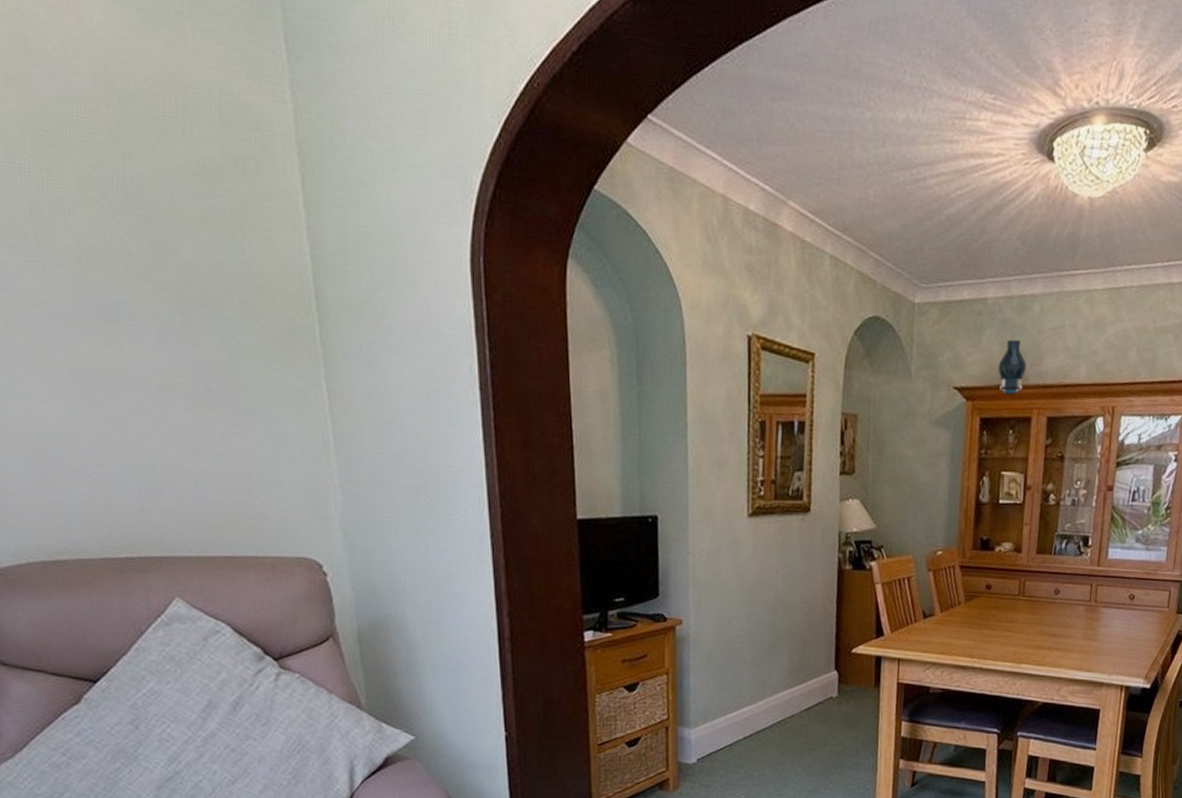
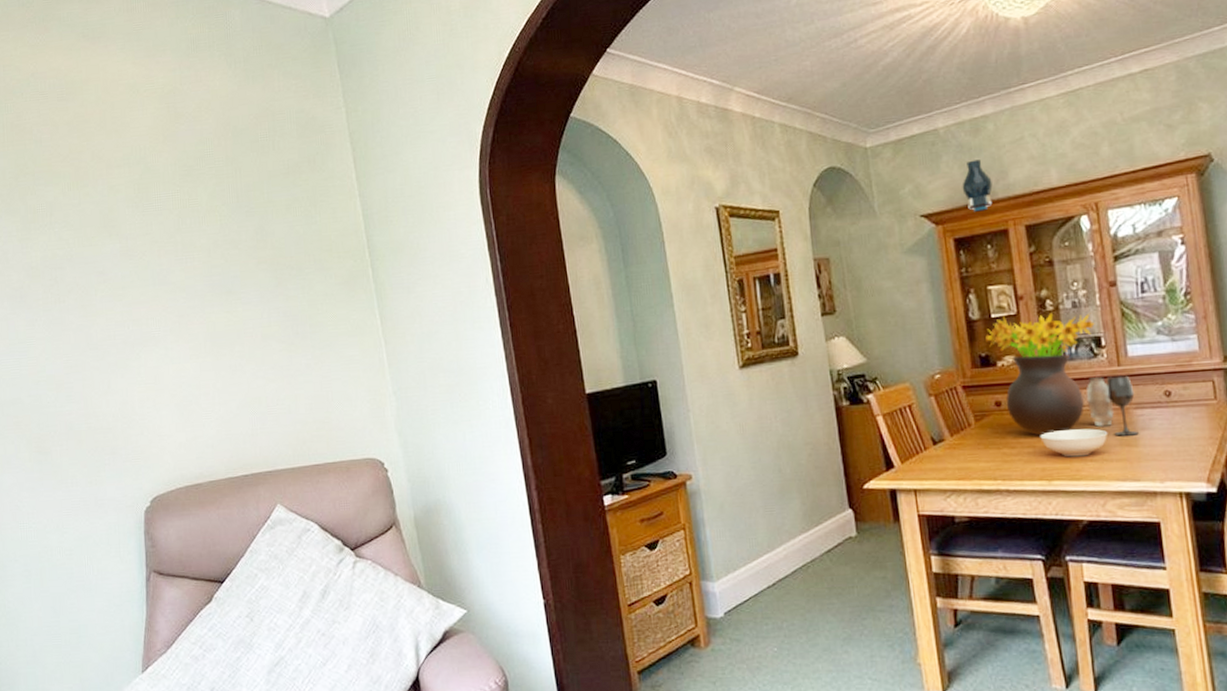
flower arrangement: none [990,503,1087,621] -> present [985,312,1095,435]
bowl: none [1018,618,1076,645] -> present [1040,428,1108,457]
vase: none [1064,574,1086,620] -> present [1086,377,1114,427]
wine glass: none [1081,575,1106,631] -> present [1106,375,1139,436]

